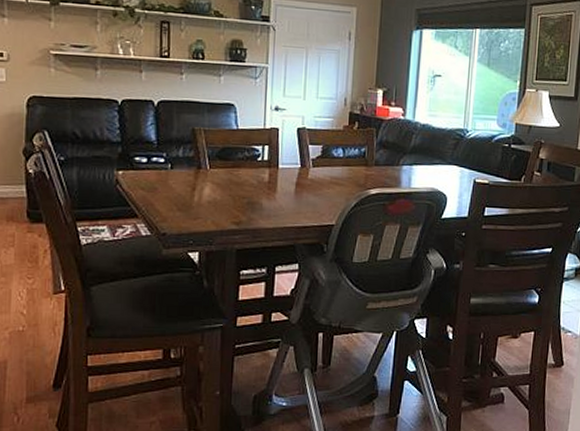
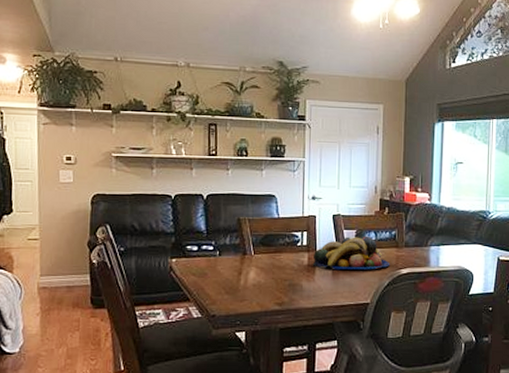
fruit bowl: none [273,152,359,189] -> present [312,236,391,271]

